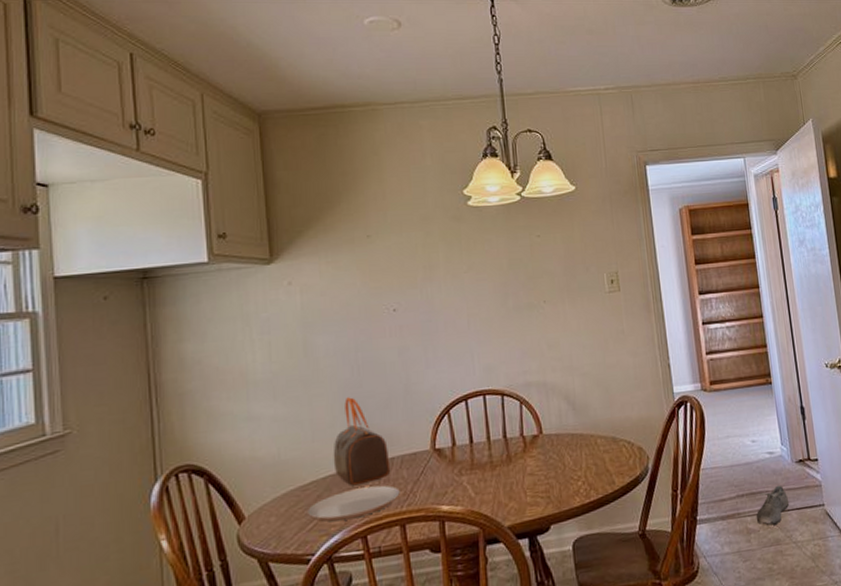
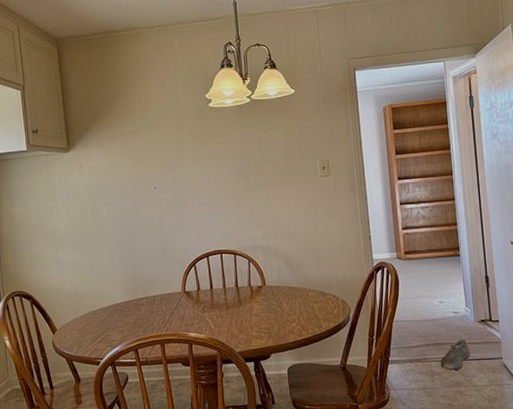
plate: present [308,485,400,522] -> none [97,315,160,338]
handbag: present [333,397,391,486] -> none [113,250,154,314]

